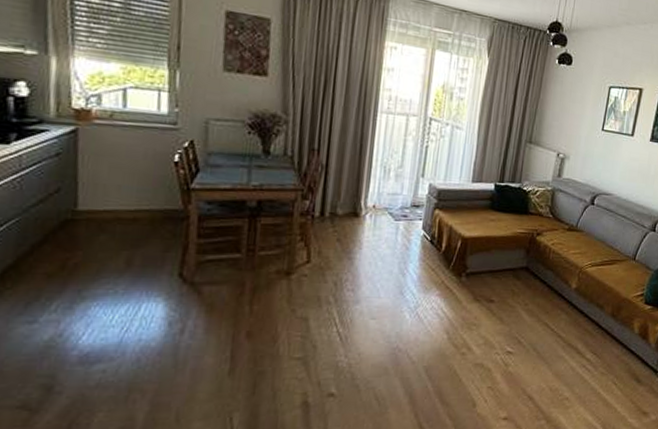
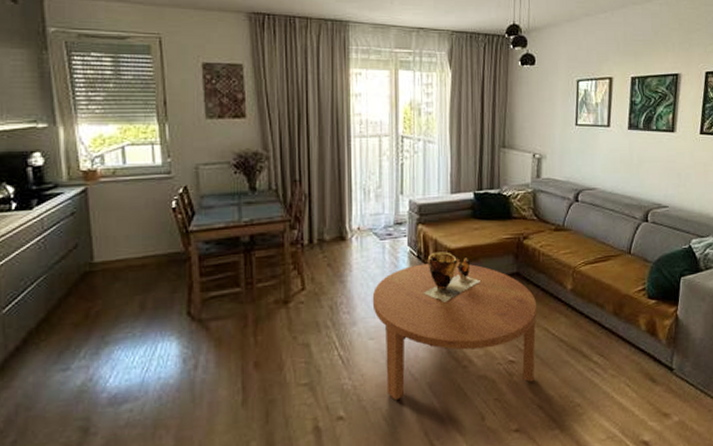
coffee table: none [378,249,541,382] -> present [372,264,538,401]
clay pot: none [431,238,490,289] -> present [422,252,480,302]

